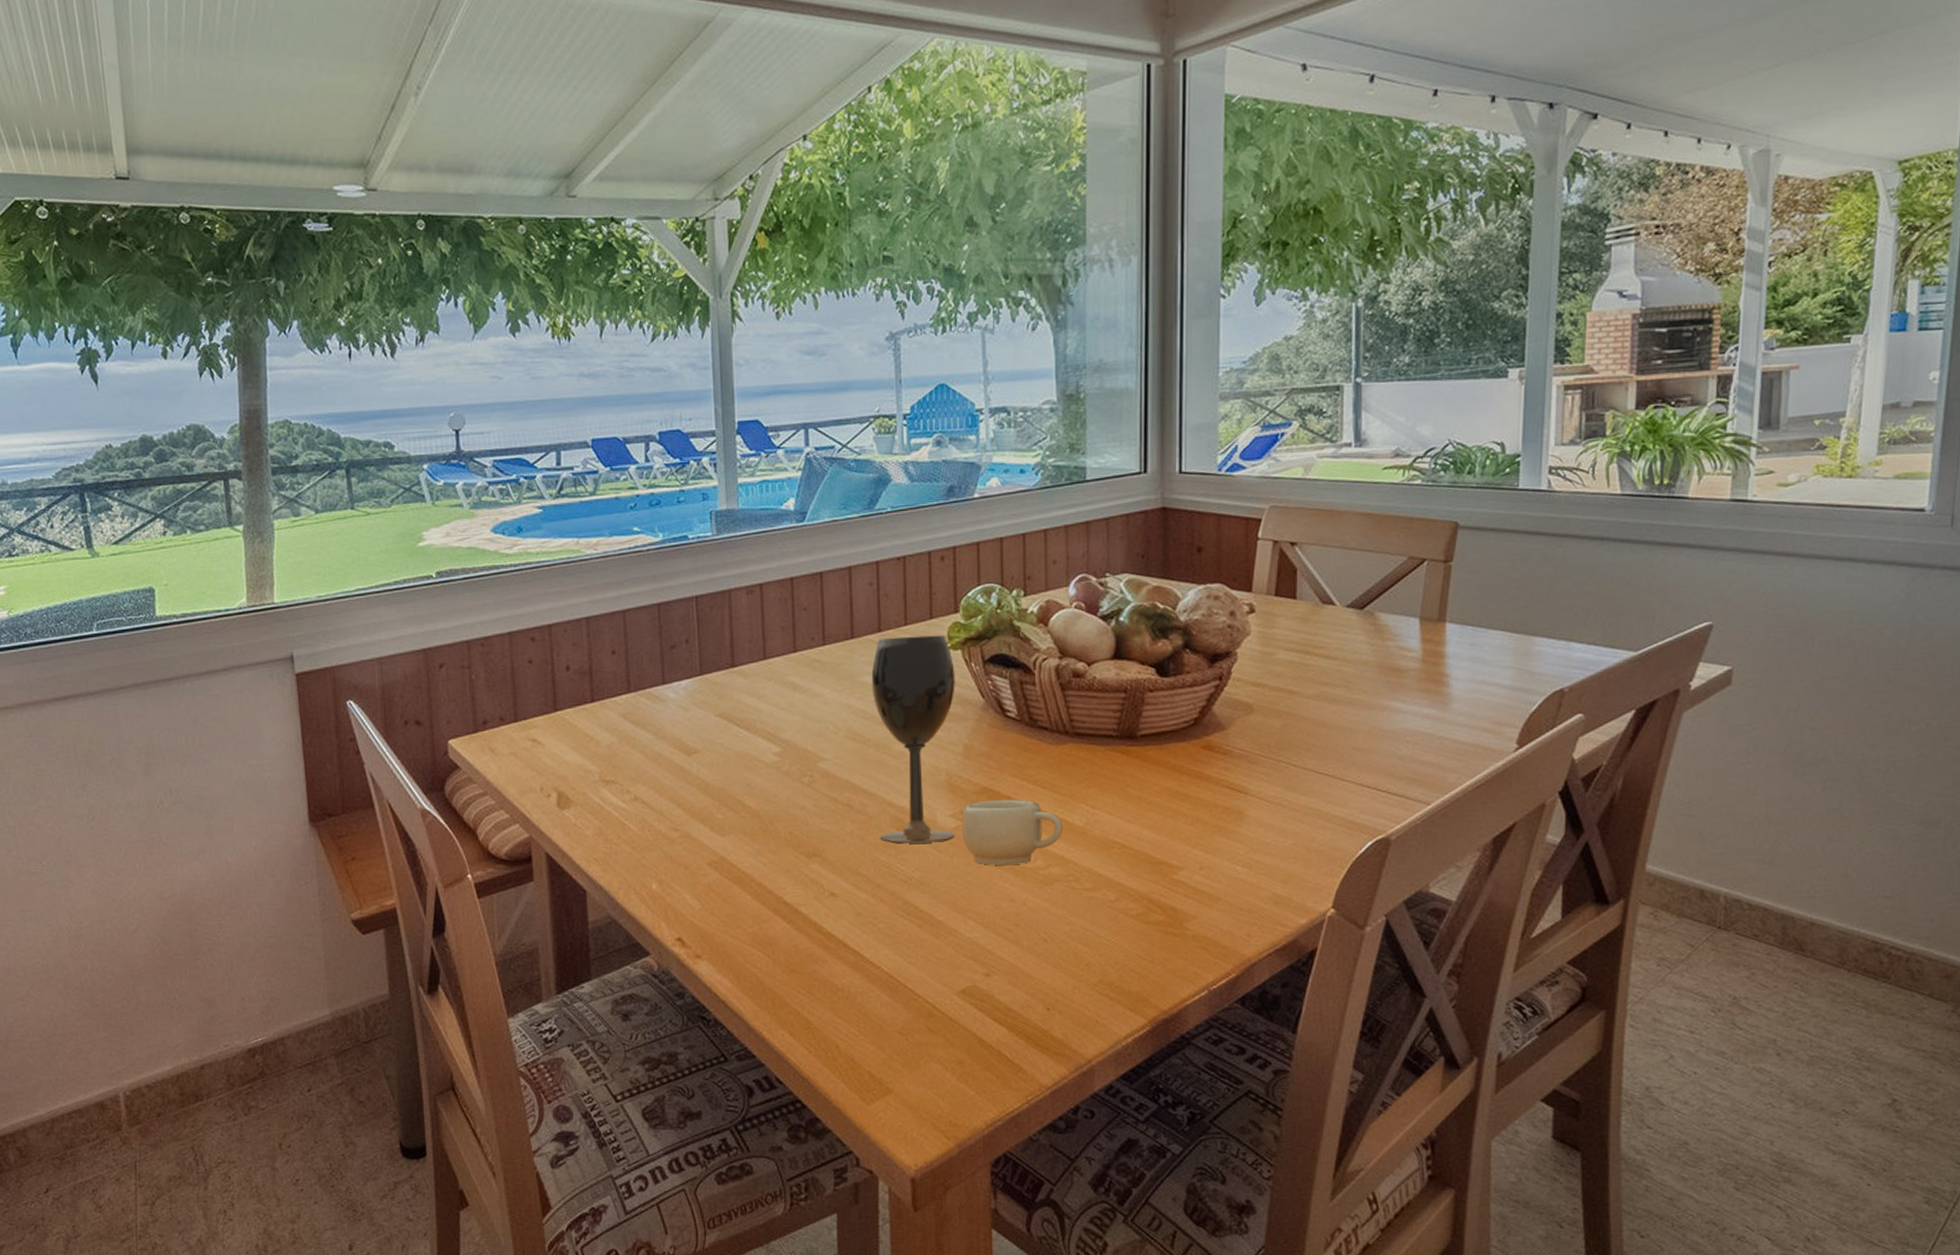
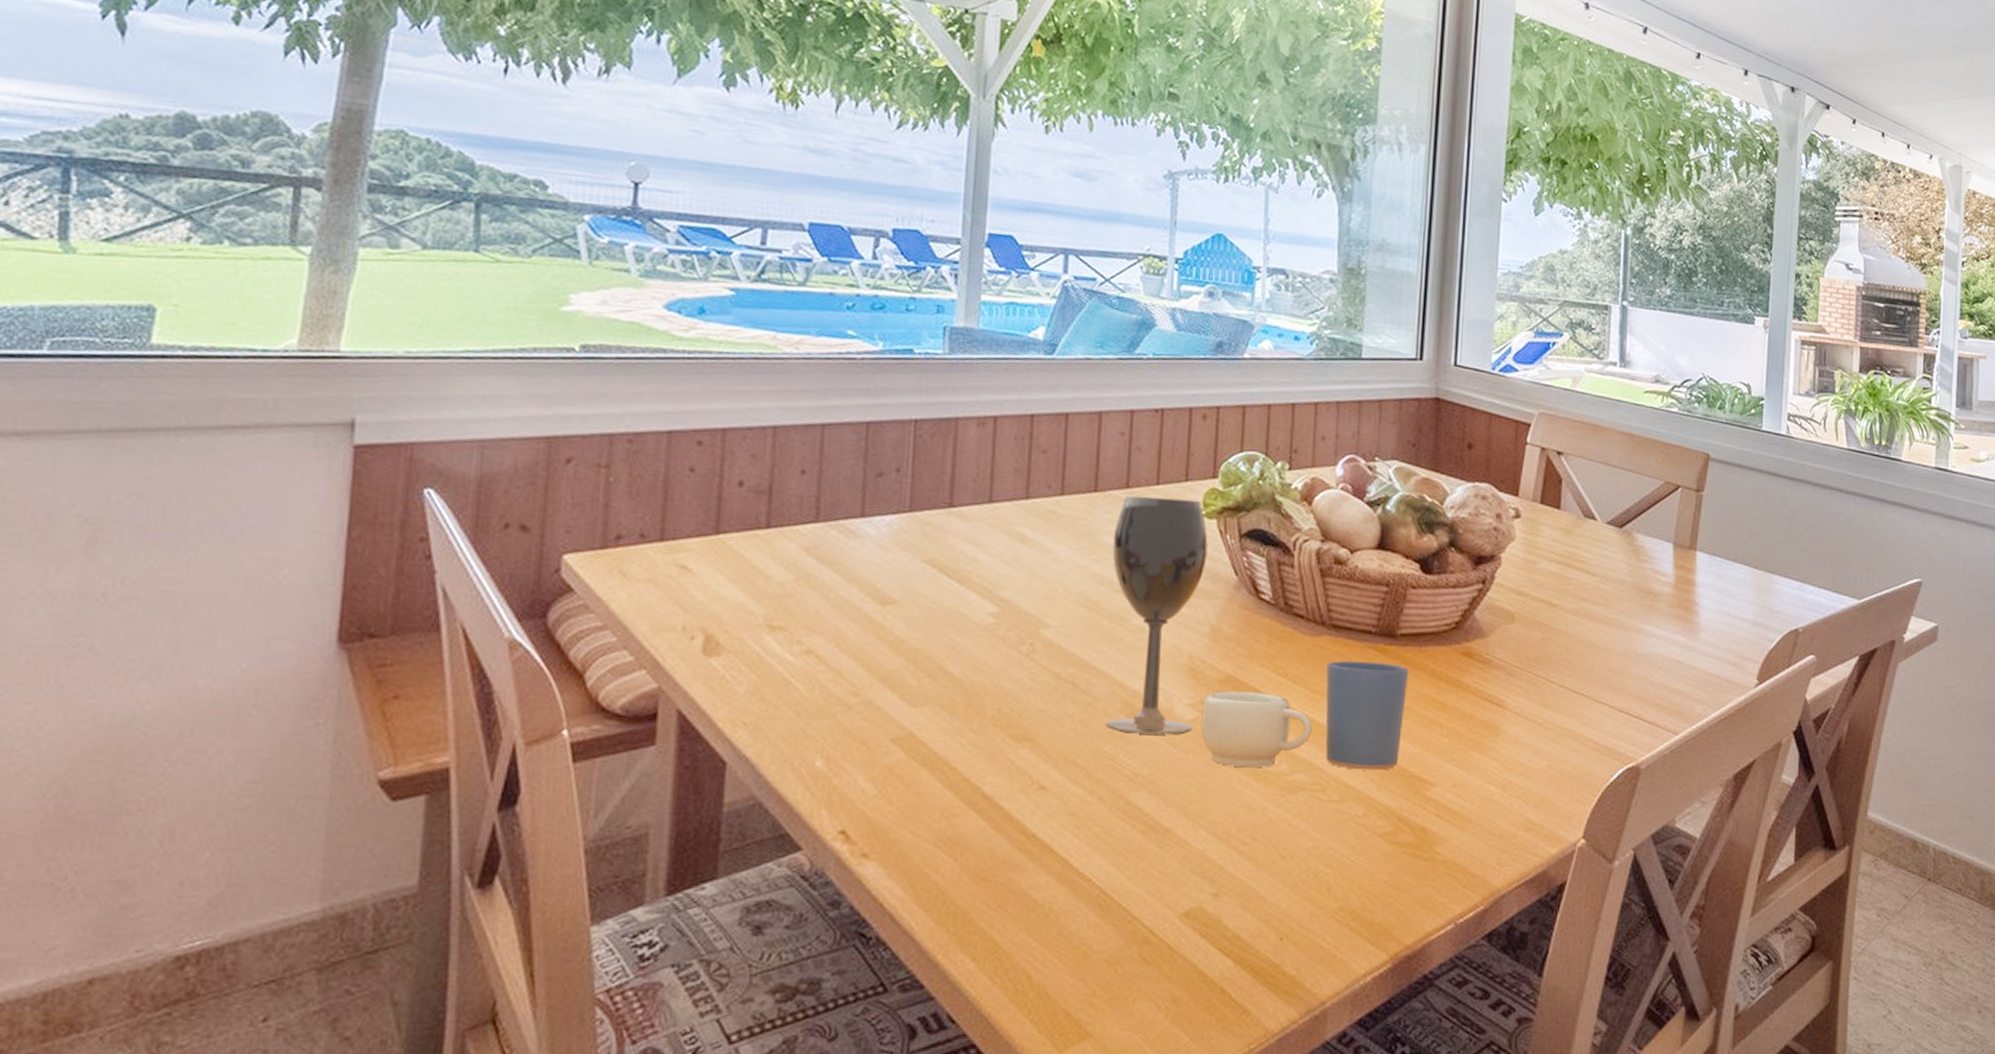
mug: none [1073,763,1151,861] -> present [1325,660,1409,771]

